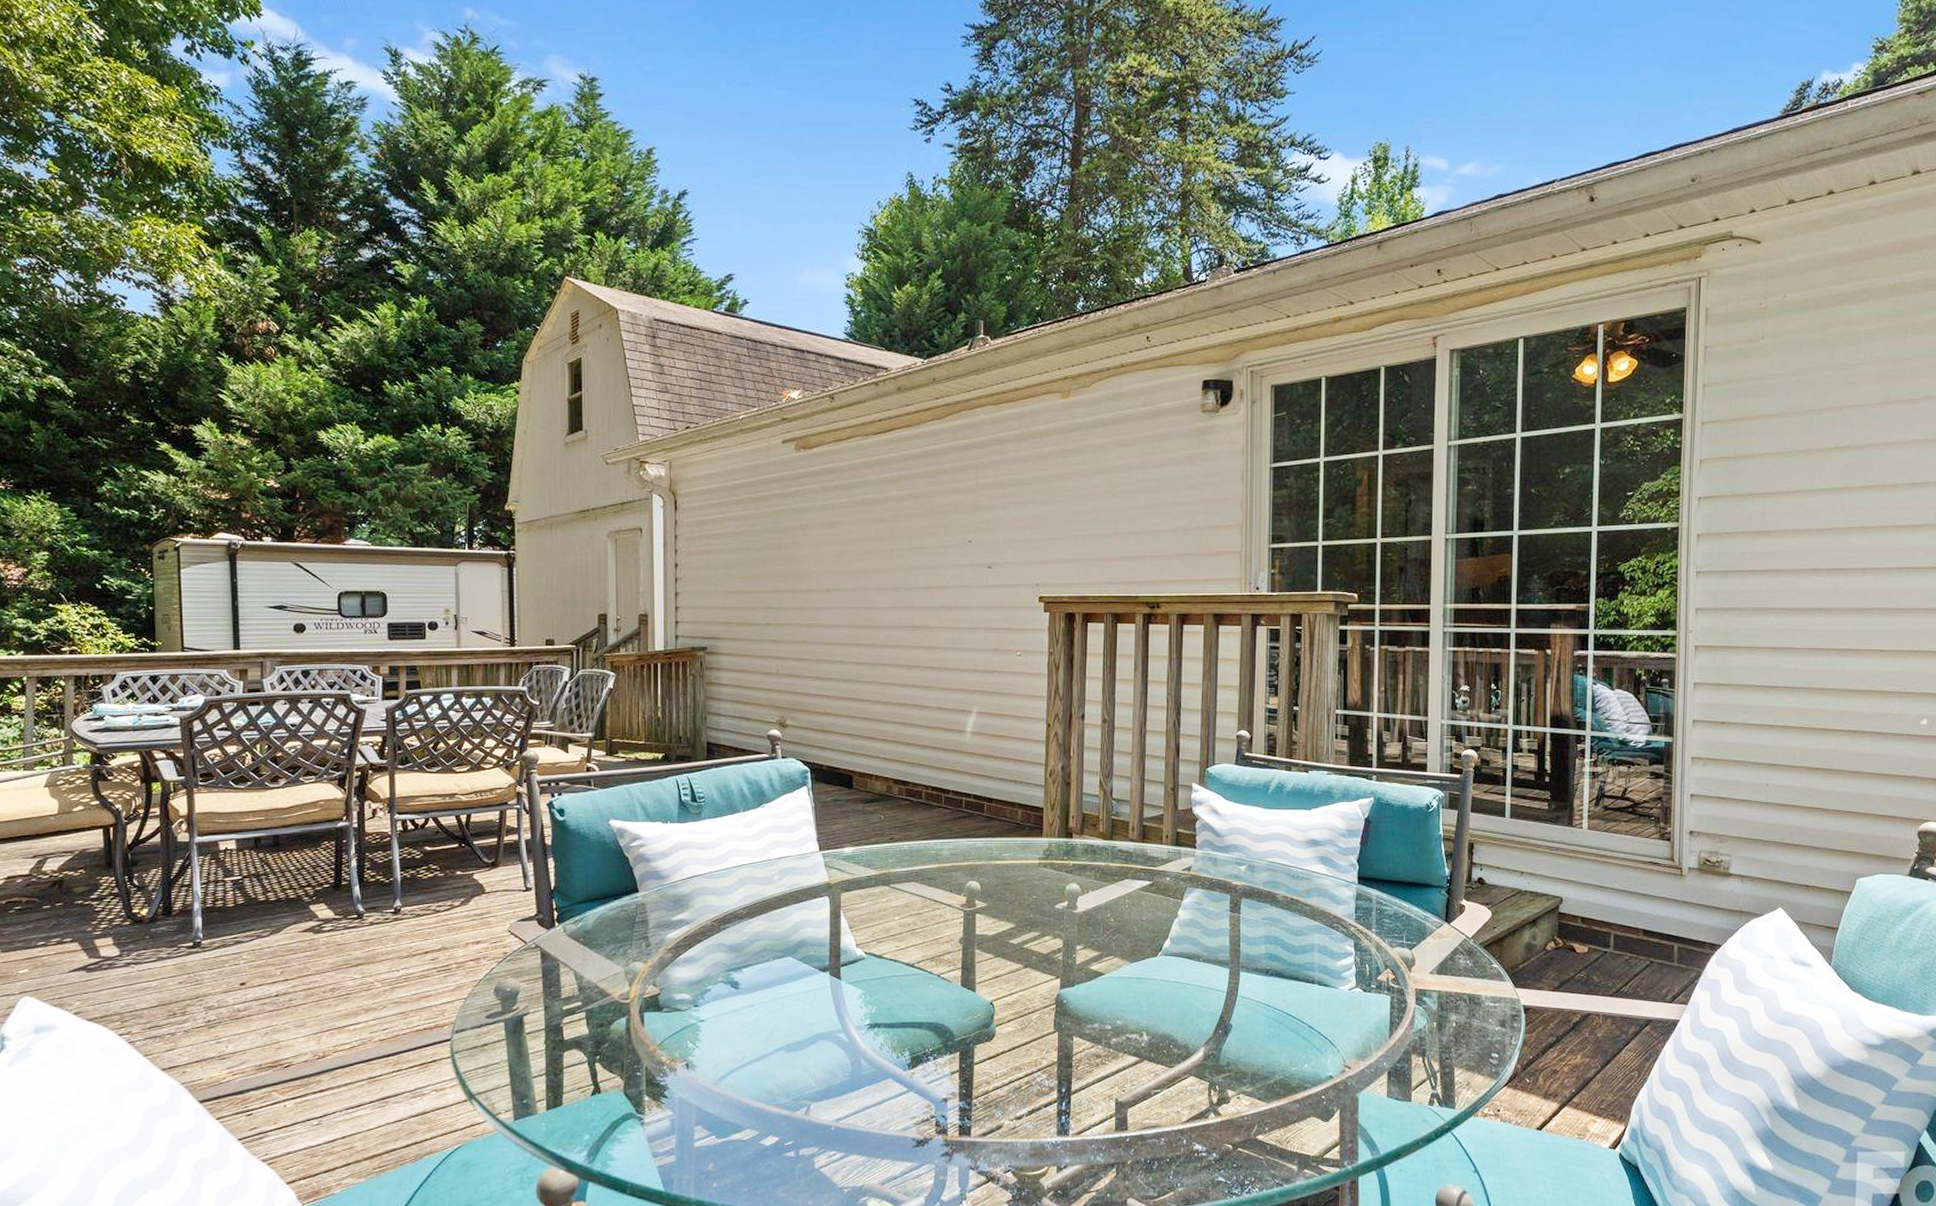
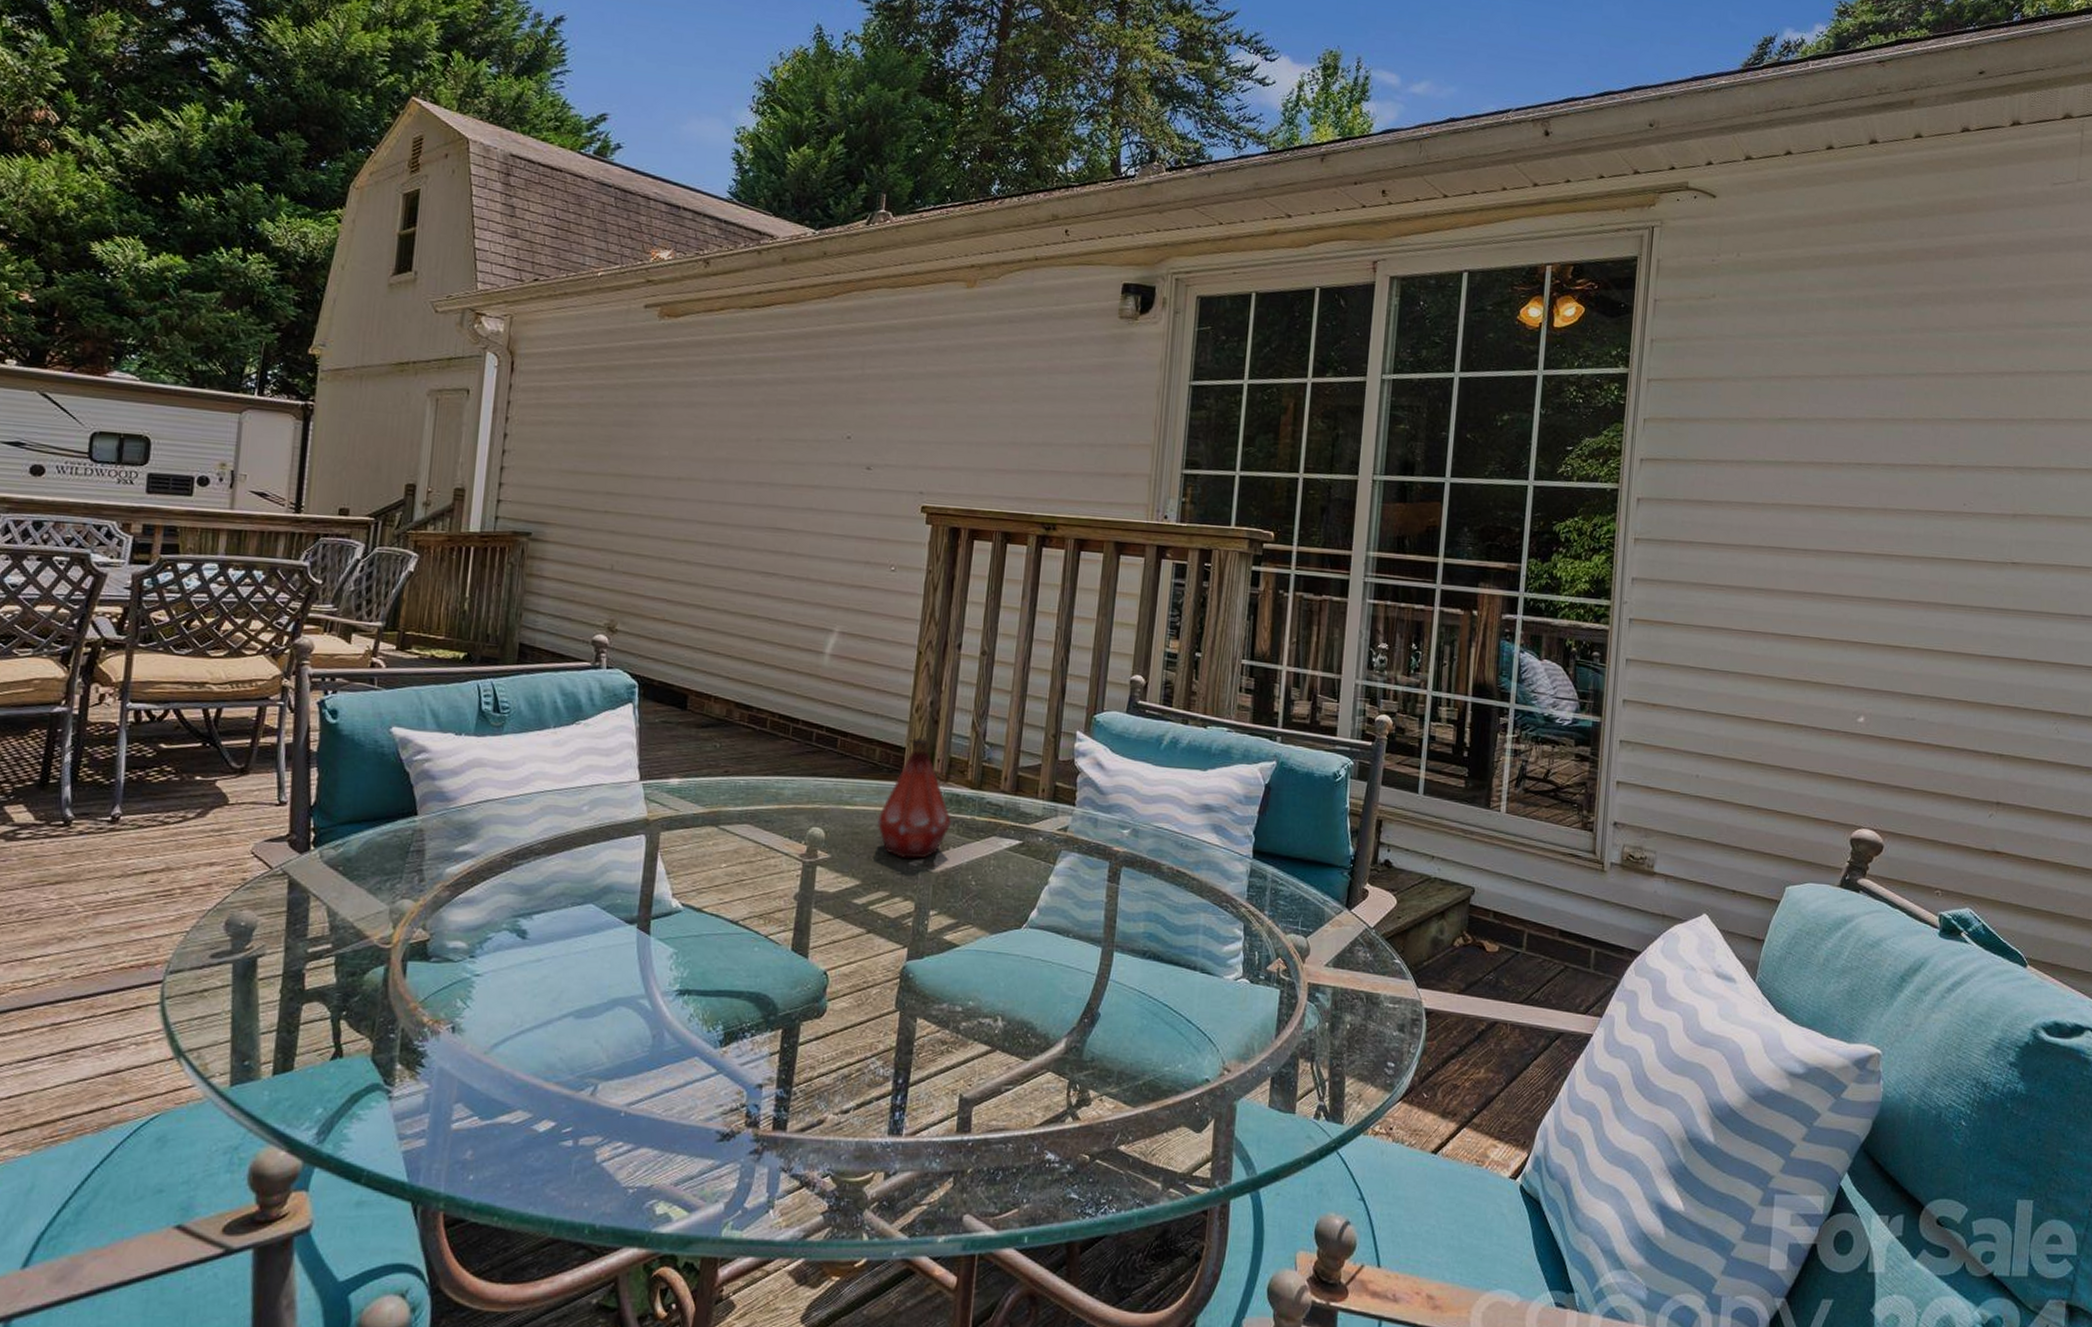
bottle: none [1024,798,1089,902] -> present [877,737,952,859]

